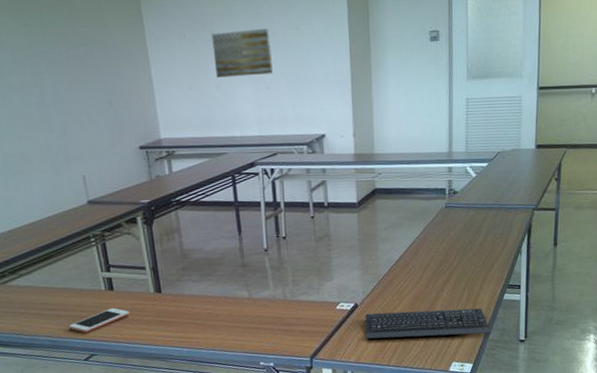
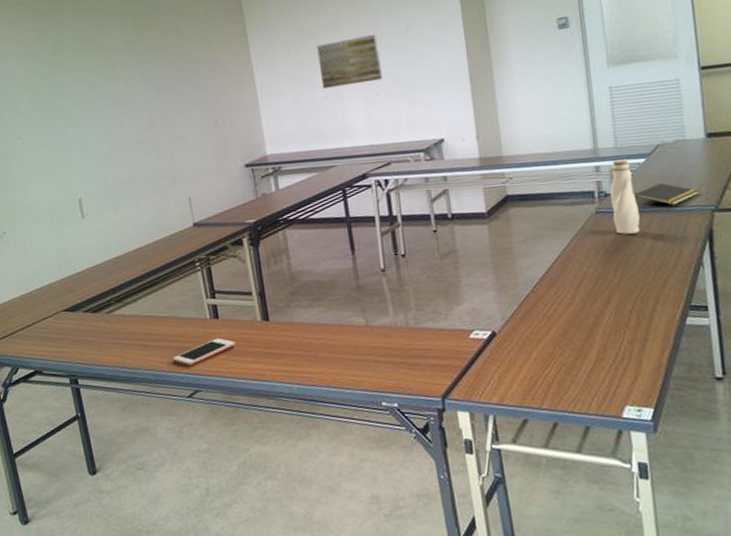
keyboard: present [365,308,491,339] -> none [506,336,675,375]
water bottle: none [457,163,479,226] -> present [607,159,640,235]
notepad: none [477,185,525,203] -> present [634,183,699,205]

